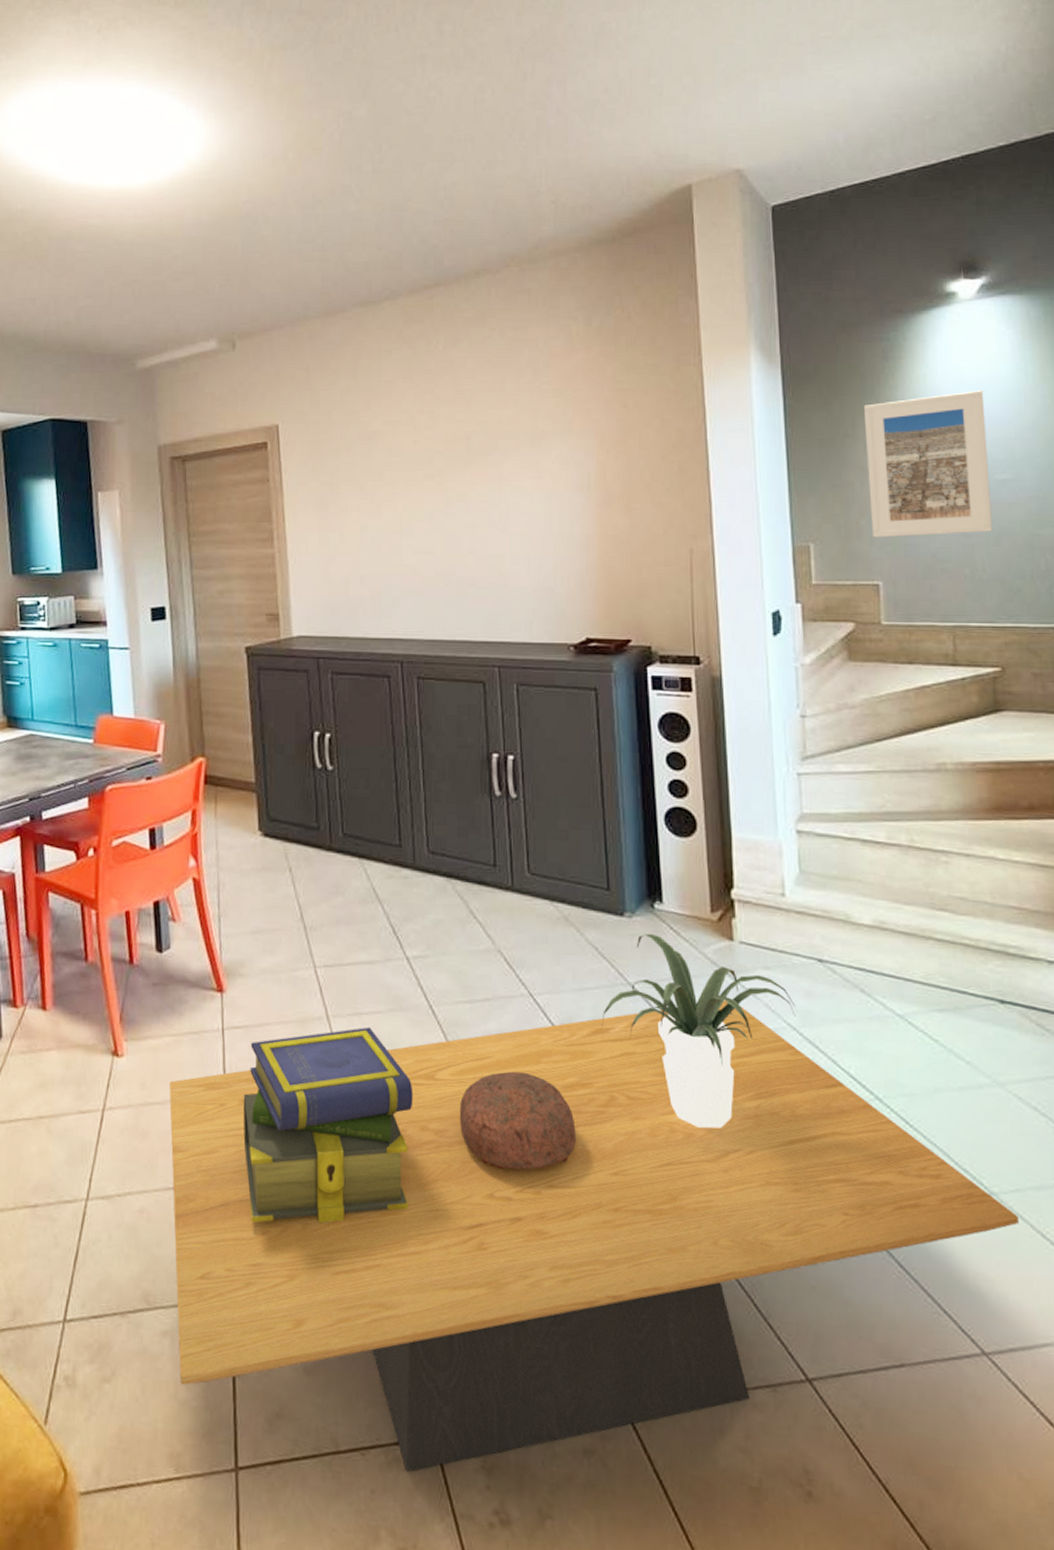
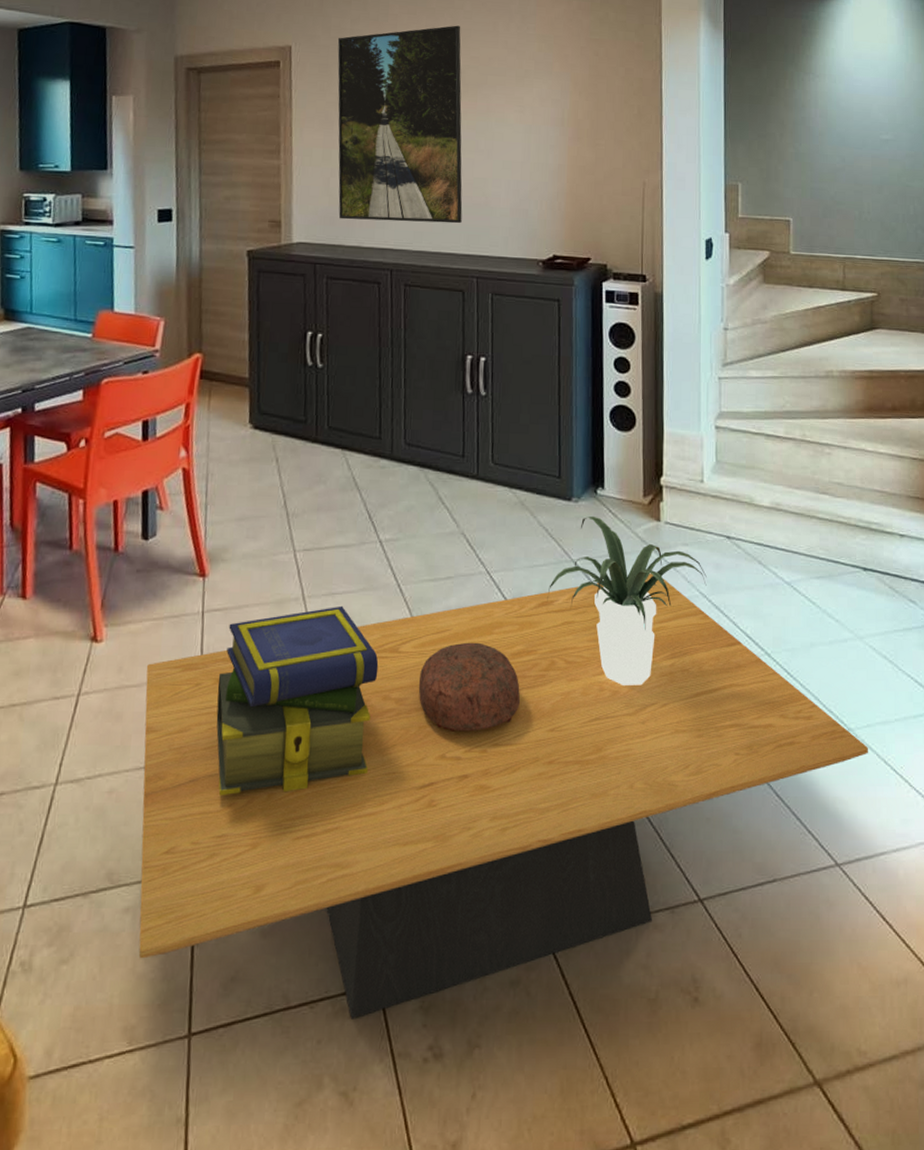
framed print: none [327,387,478,609] -> present [337,25,463,224]
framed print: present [863,390,993,538] -> none [785,65,877,182]

